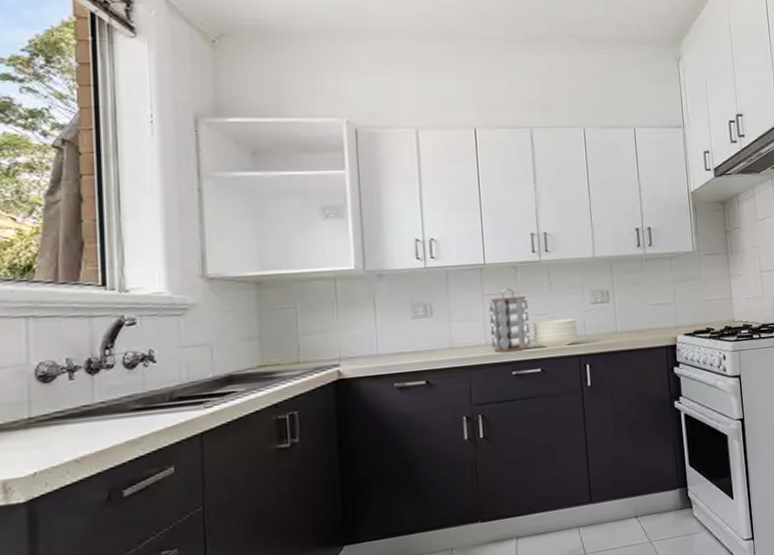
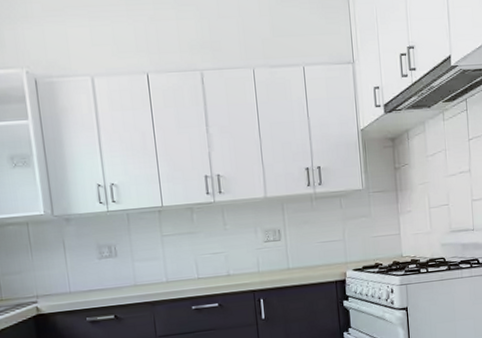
spice rack: present [488,288,532,354] -> none [167,228,209,290]
bowl: present [532,318,577,349] -> none [209,256,251,285]

